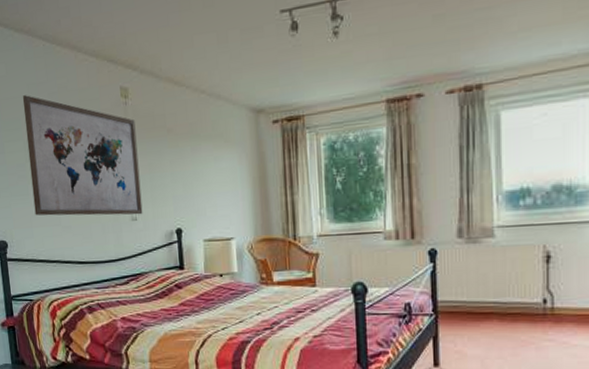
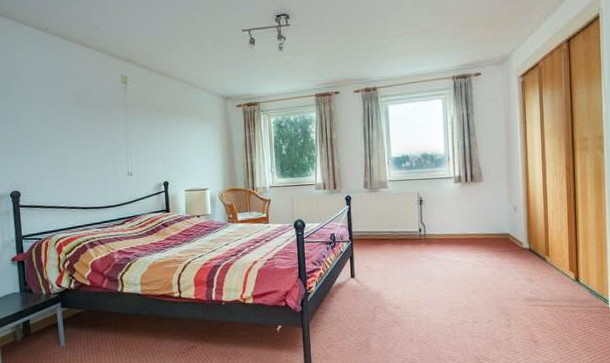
wall art: present [22,95,143,216] -> none [38,77,137,171]

